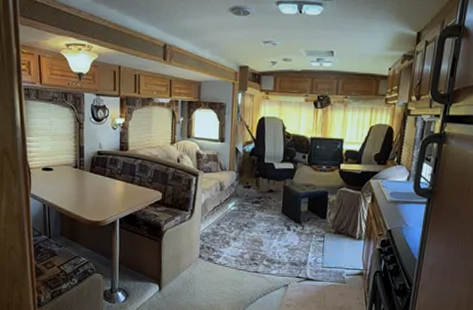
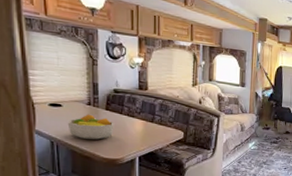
fruit bowl: none [57,177,98,202] -> present [67,114,114,140]

